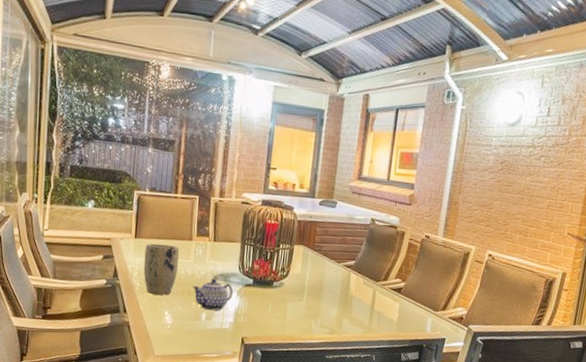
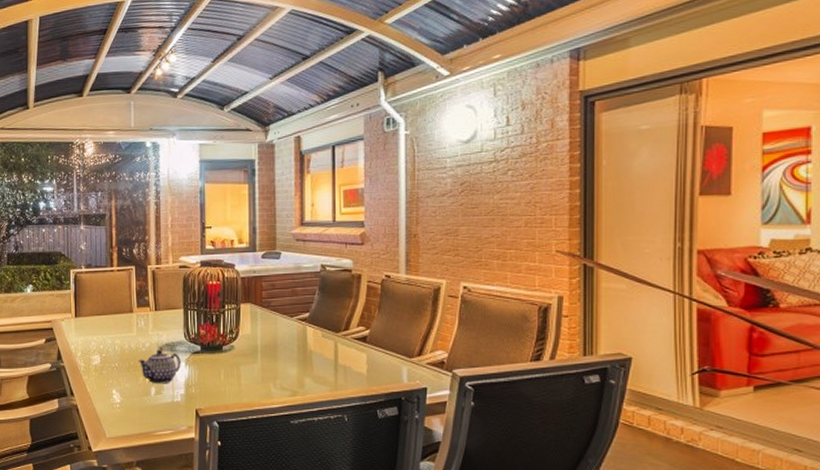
plant pot: present [143,243,180,295] -> none [86,320,122,373]

